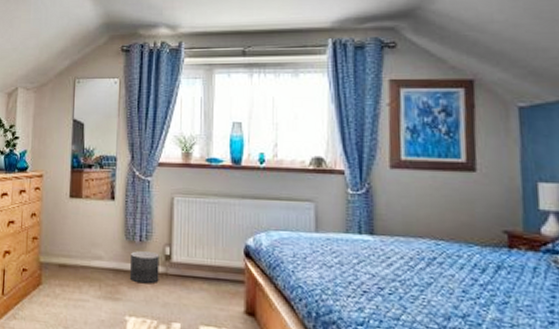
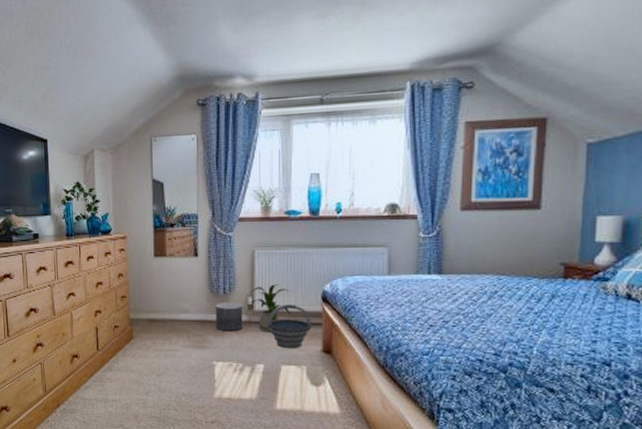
house plant: none [167,234,213,288] -> present [249,284,292,333]
bucket: none [185,257,233,308] -> present [267,305,311,349]

